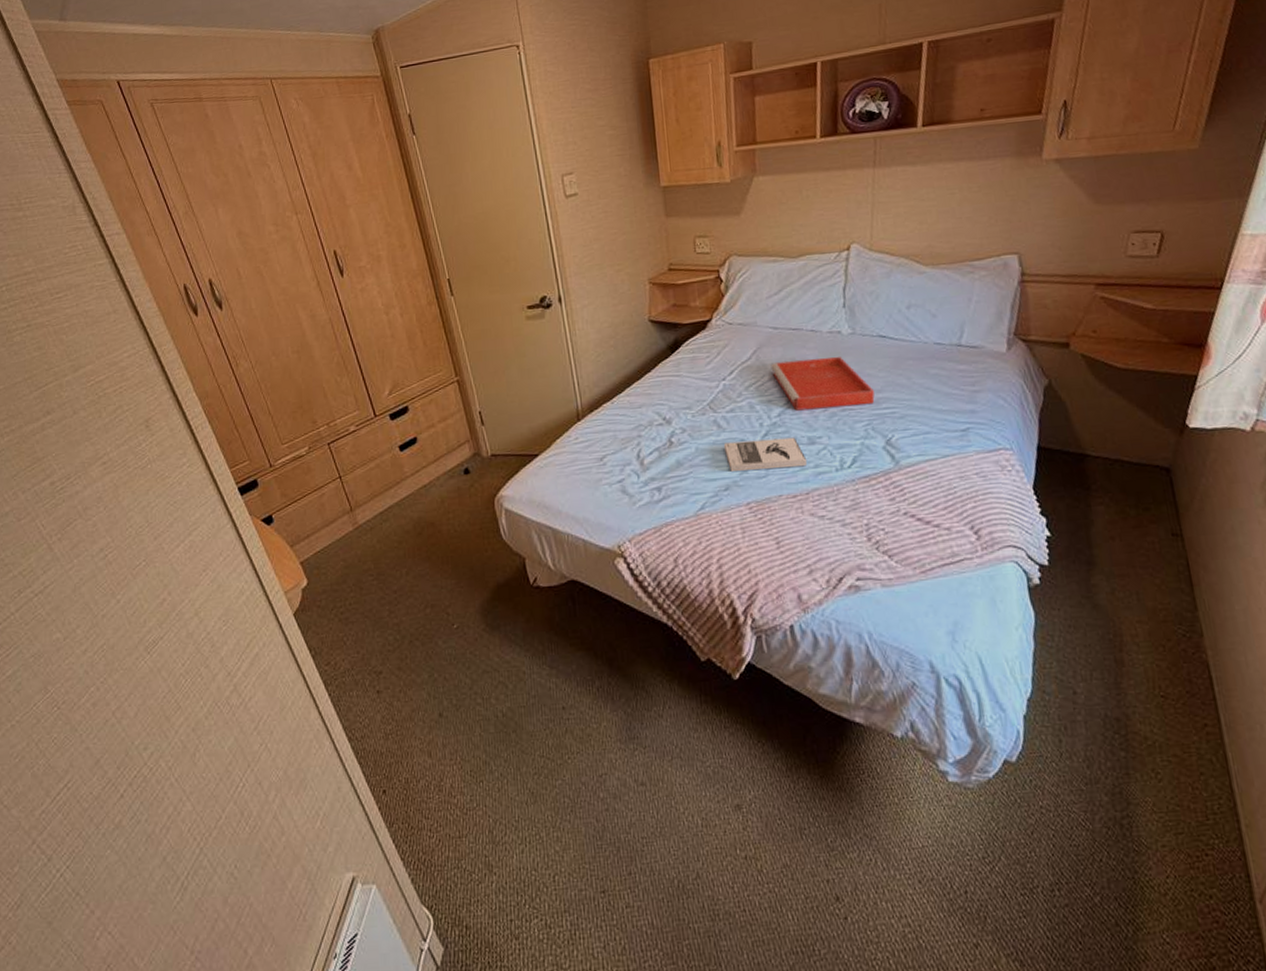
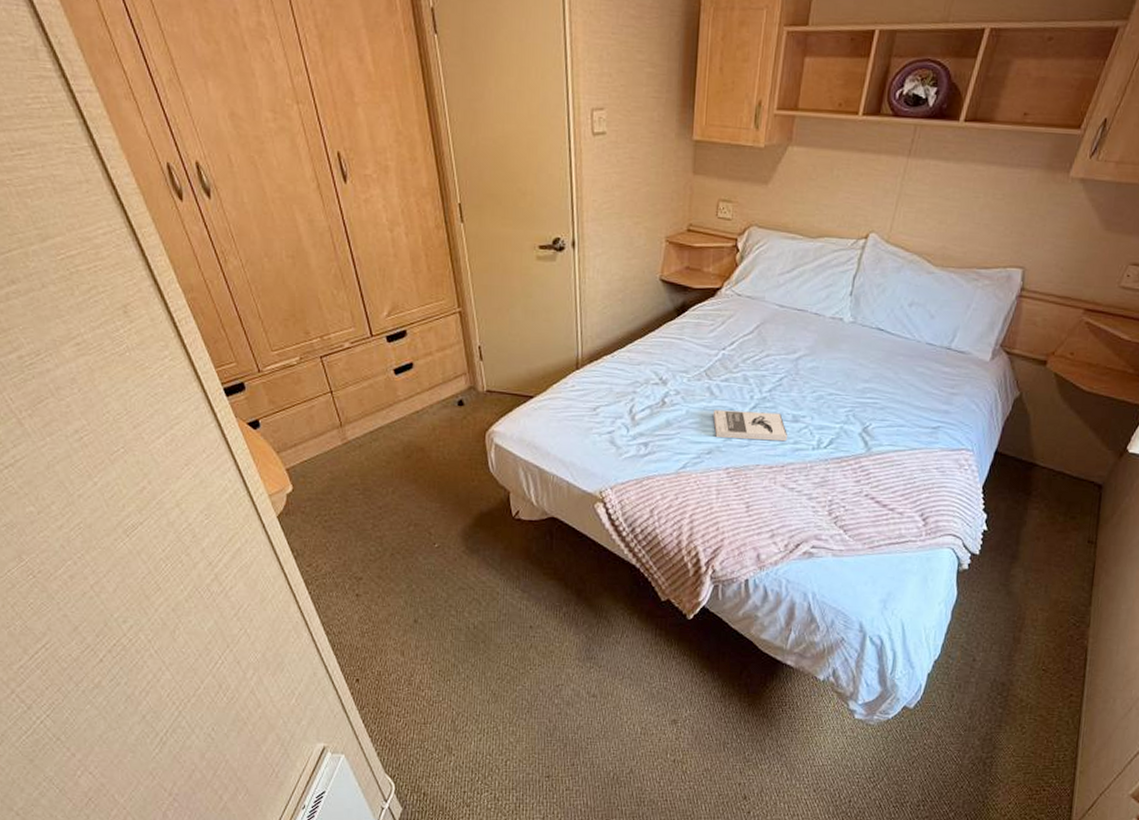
tray: present [770,356,875,411] -> none [770,340,863,393]

